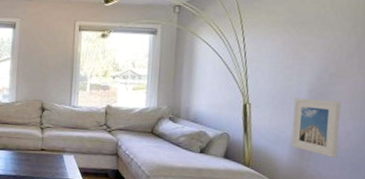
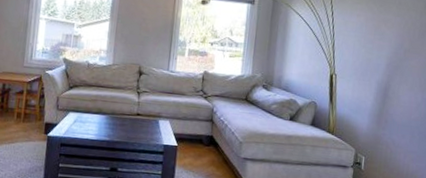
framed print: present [291,98,341,159] -> none [370,70,413,127]

